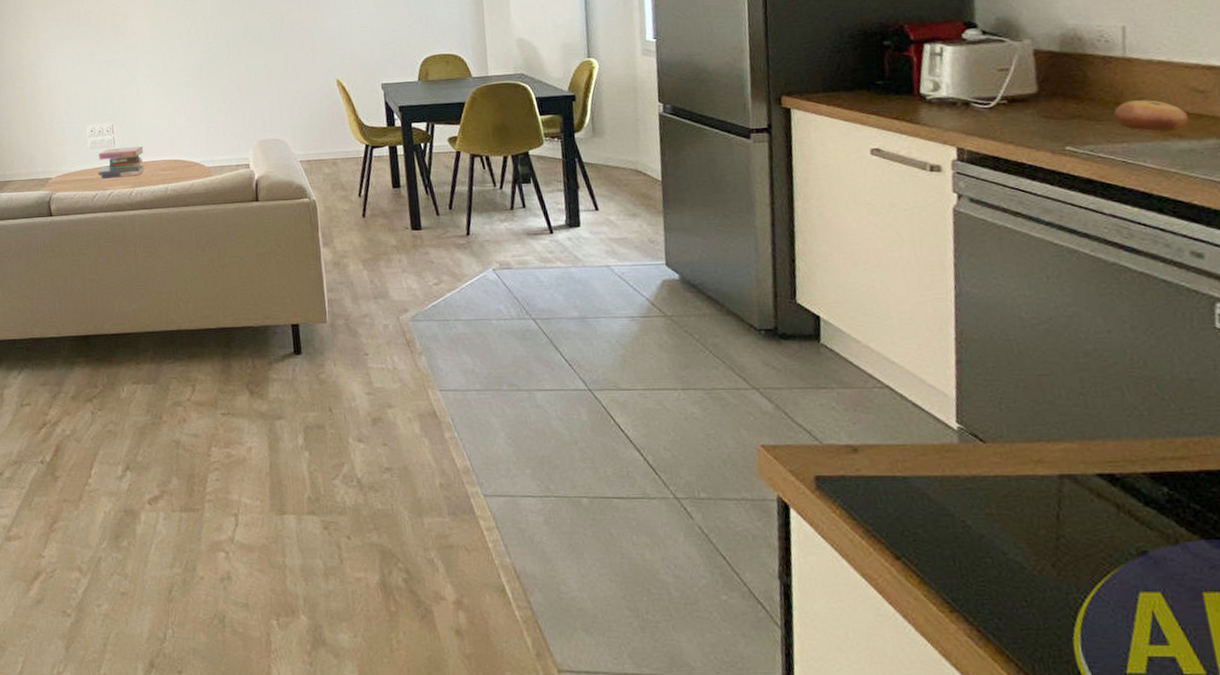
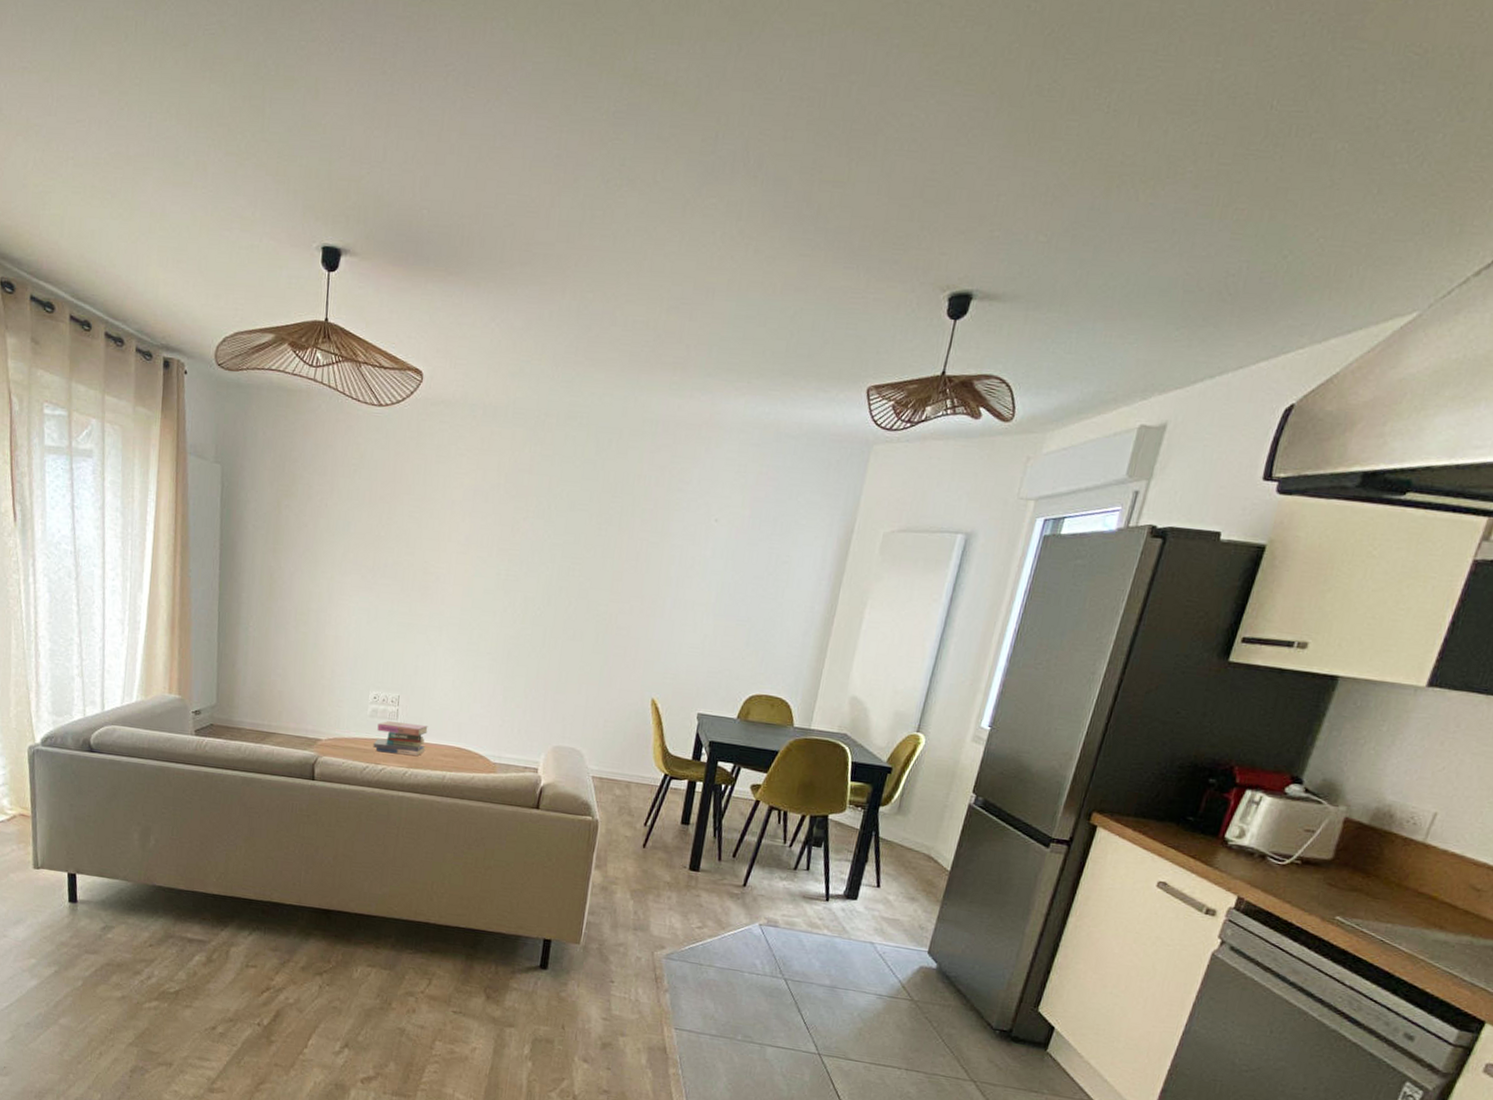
fruit: present [1113,99,1190,133] -> none [1390,884,1457,922]

